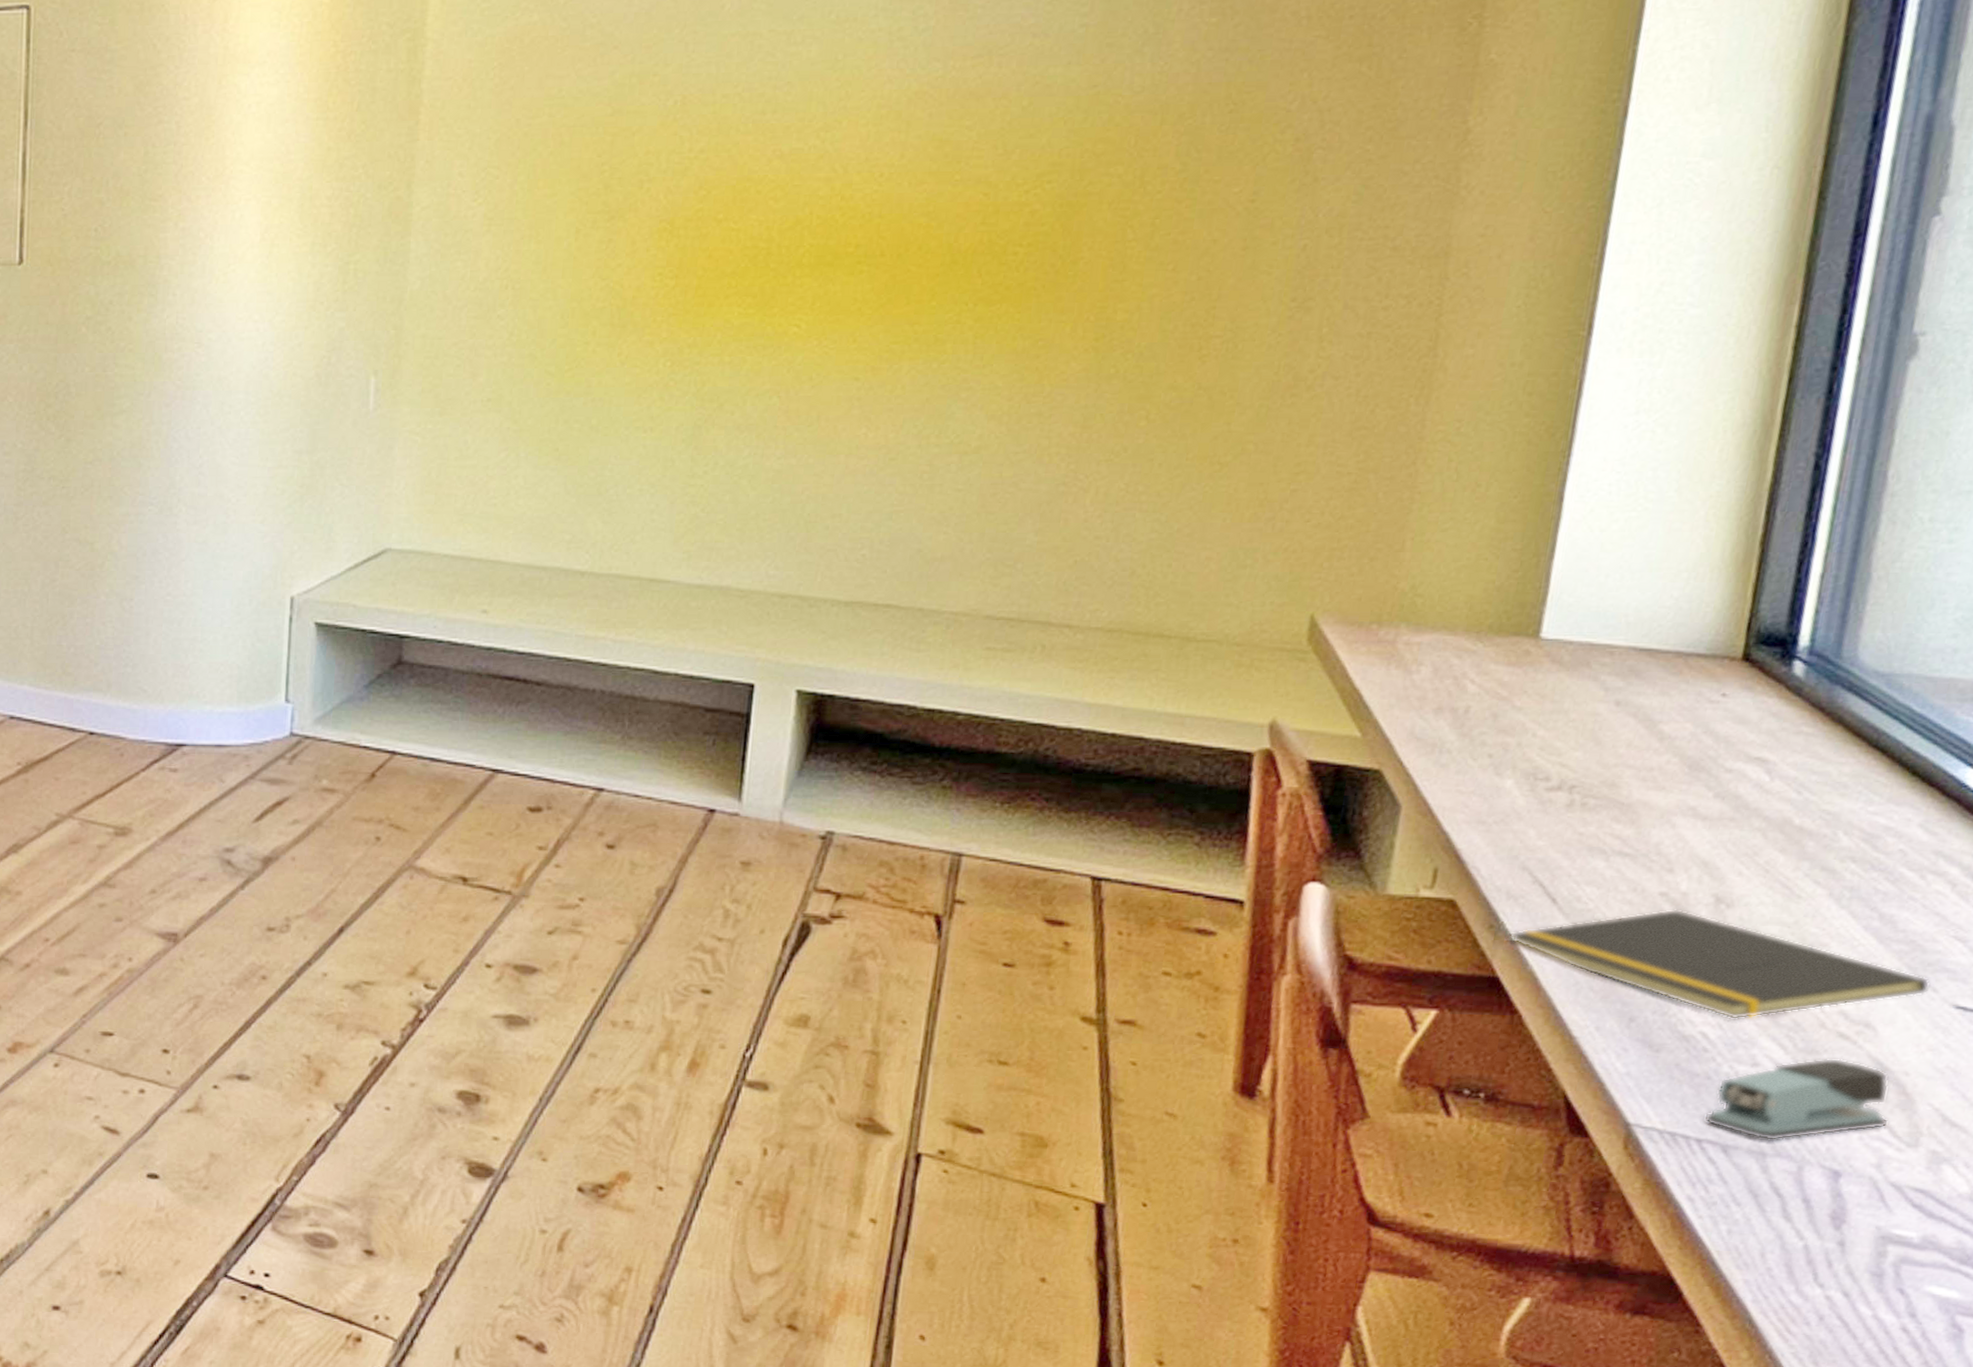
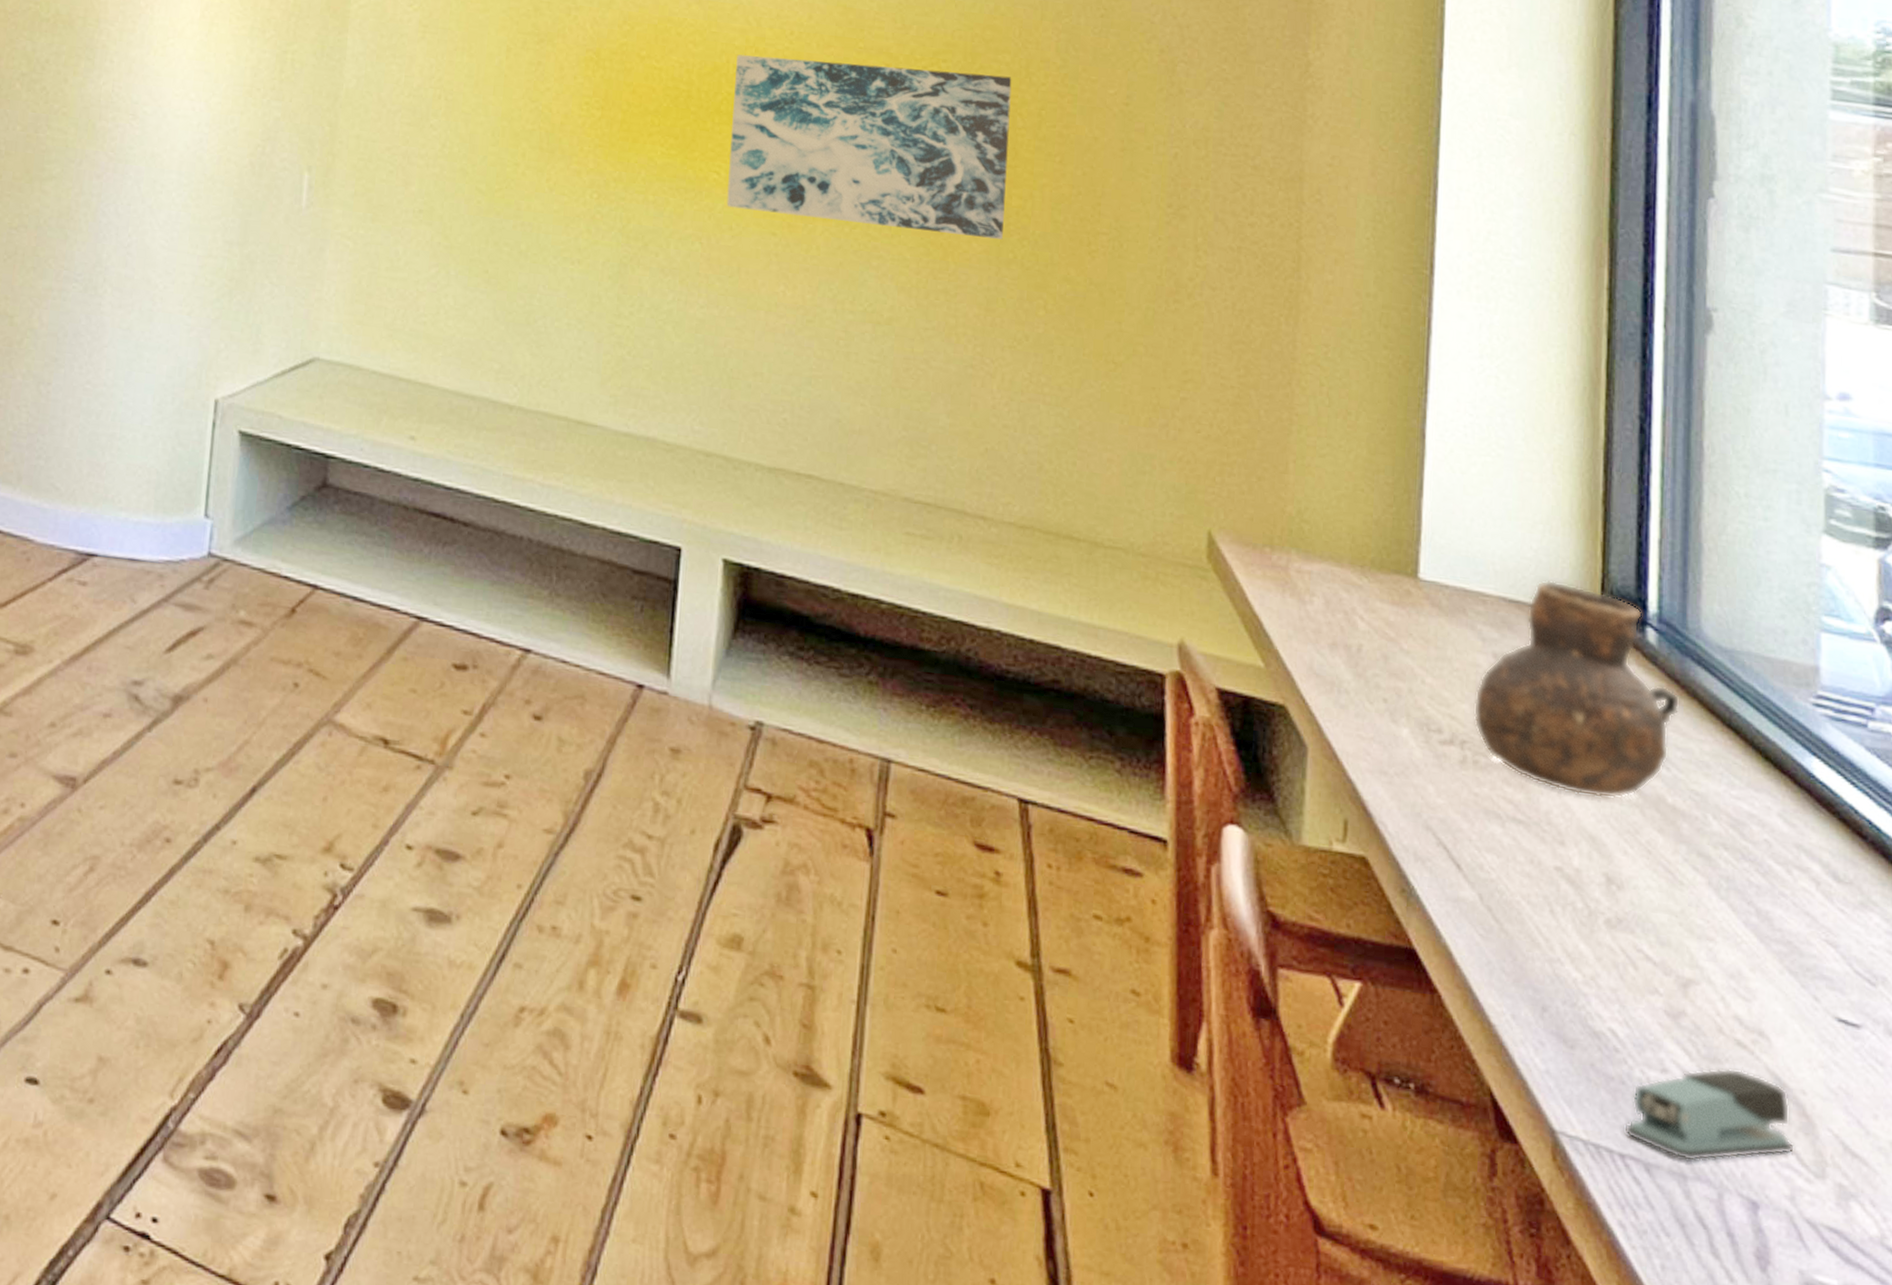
wall art: none [807,189,1124,358] -> present [726,54,1012,239]
notepad: present [1509,909,1931,1020] -> none [1421,886,1812,1018]
vase: none [1586,625,1823,826] -> present [1473,579,1680,799]

